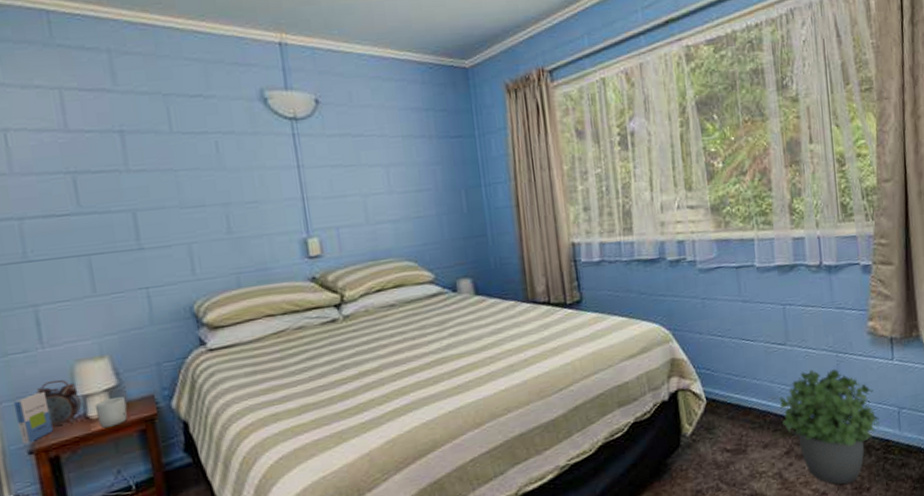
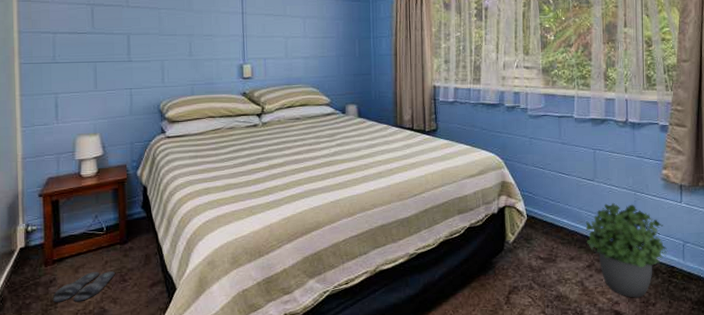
book: present [13,391,53,444] -> none [33,153,57,189]
alarm clock: present [36,379,82,426] -> none [49,146,78,179]
mug: present [94,396,128,428] -> none [86,163,108,184]

